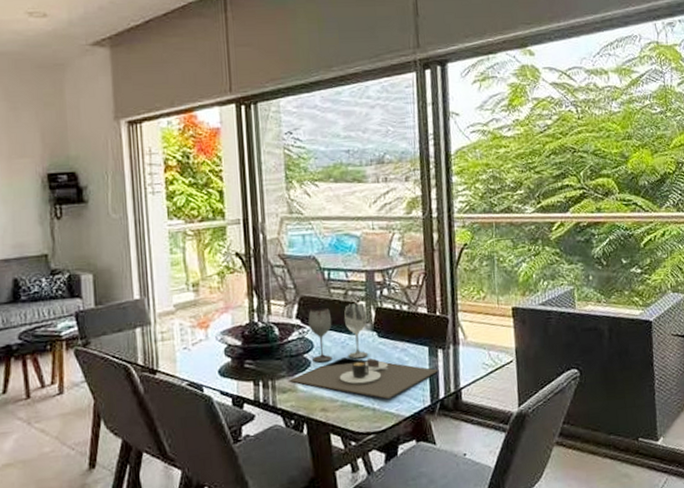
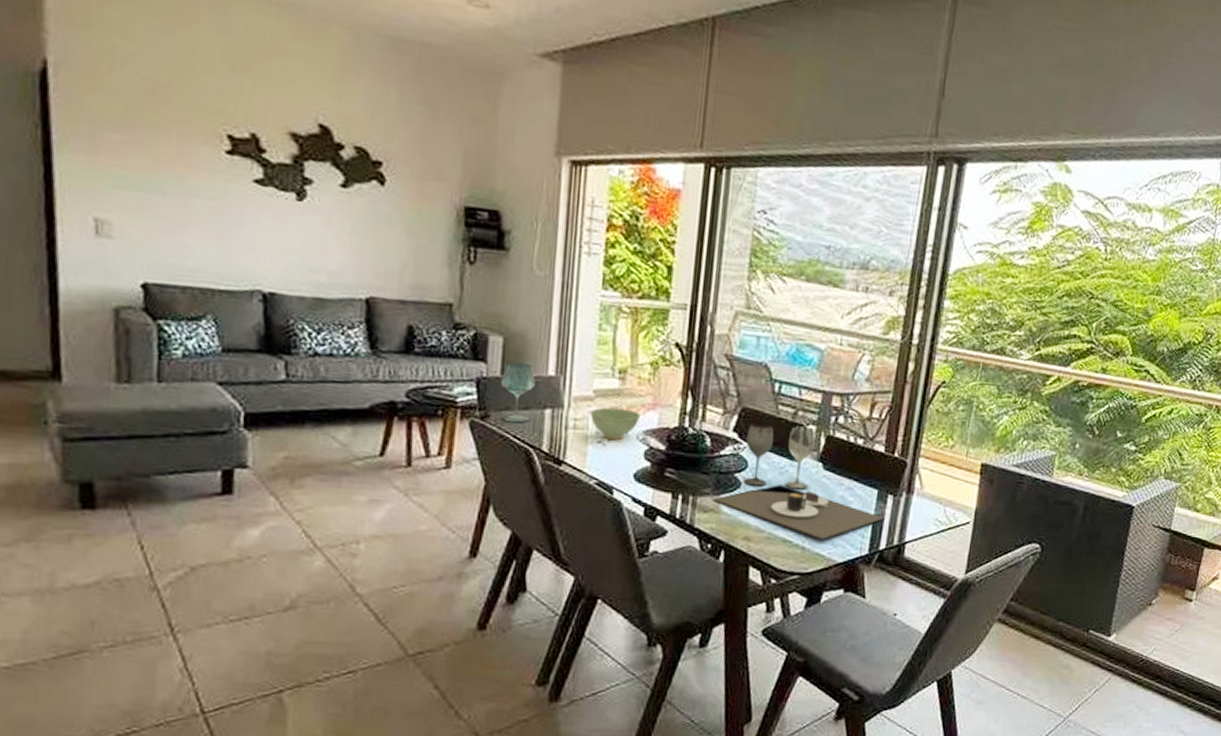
wine glass: none [95,293,124,345] -> present [501,362,535,423]
bowl: none [173,315,217,345] -> present [589,407,641,441]

